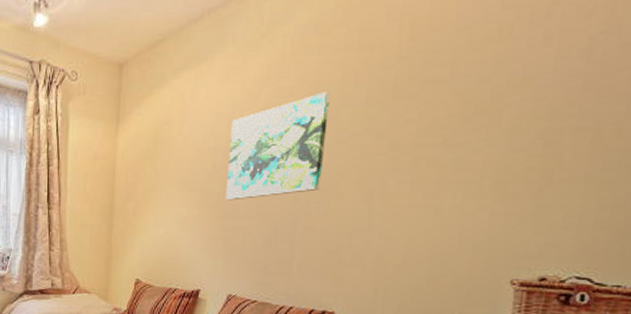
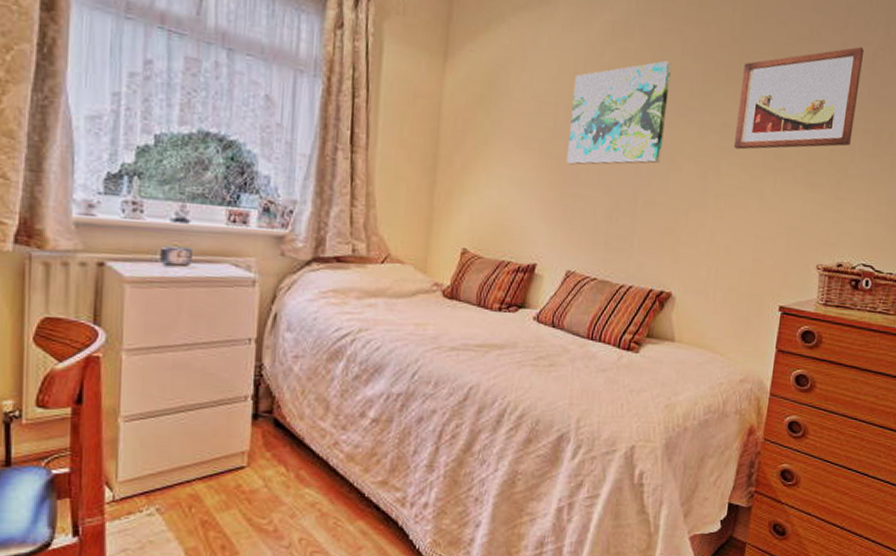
wall art: none [402,36,577,168] -> present [733,47,865,150]

